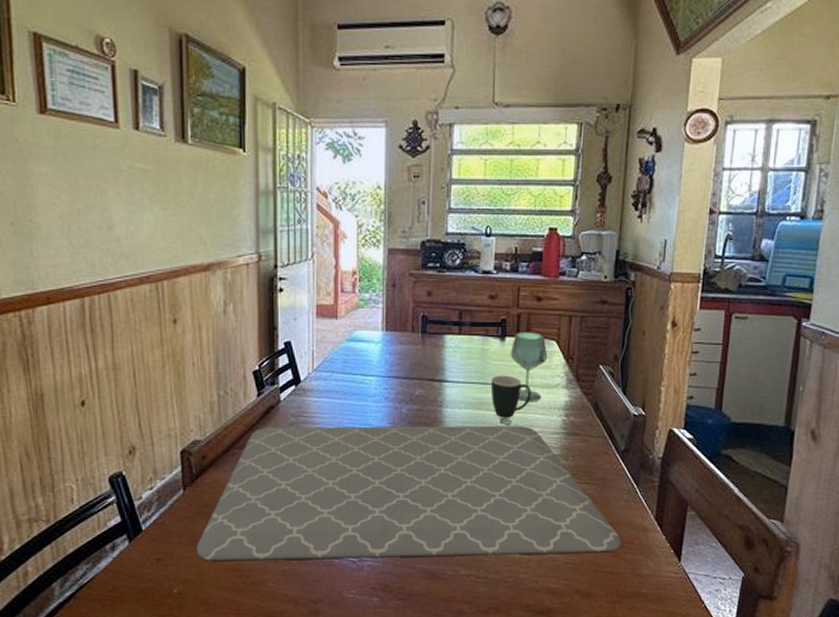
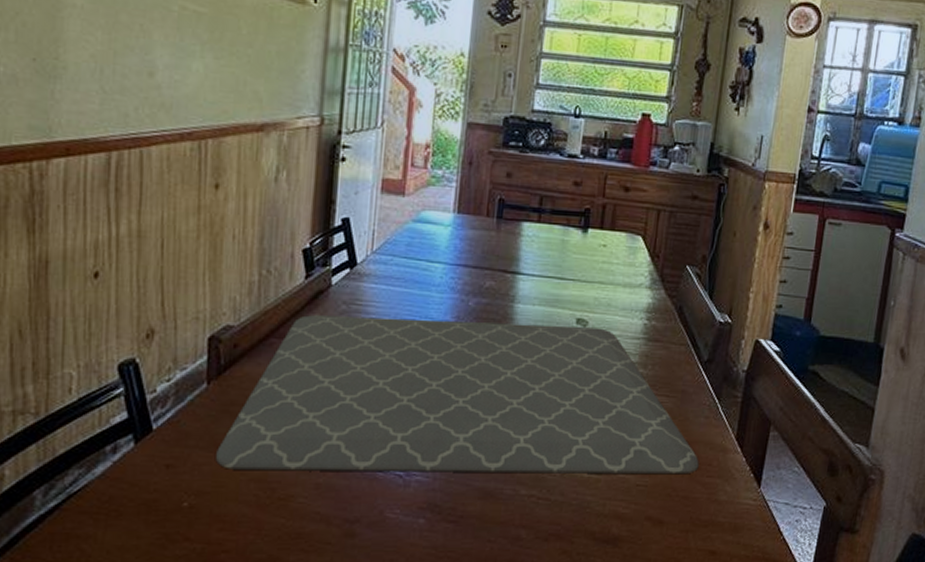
mug: present [490,375,531,418] -> none [568,270,612,318]
wine glass: present [510,332,548,402] -> none [591,224,633,303]

